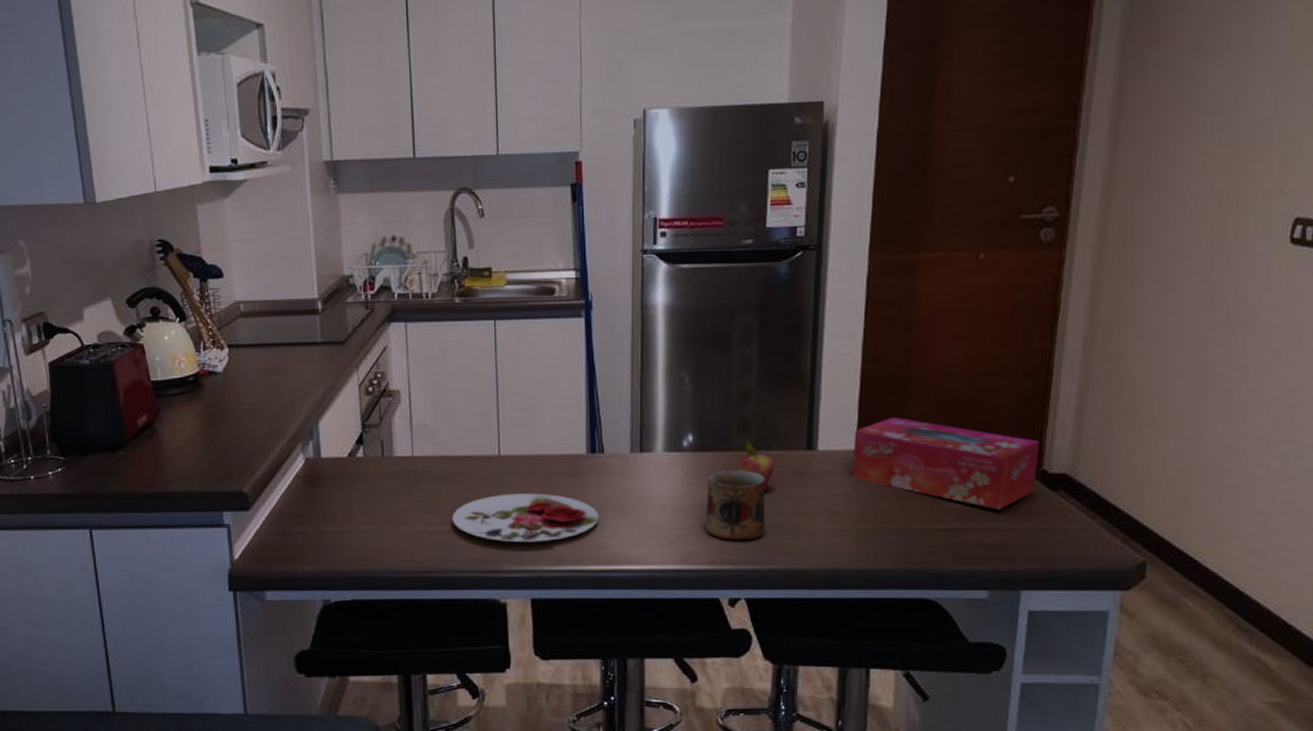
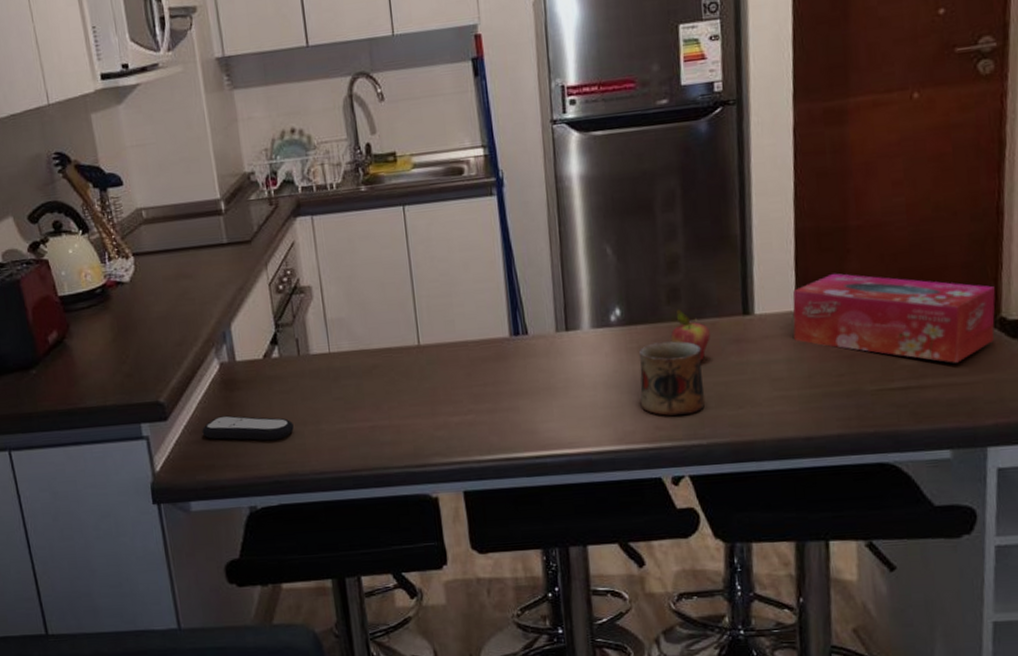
remote control: none [283,510,372,537] -> present [202,415,294,441]
plate: present [451,493,600,543] -> none [374,381,529,434]

